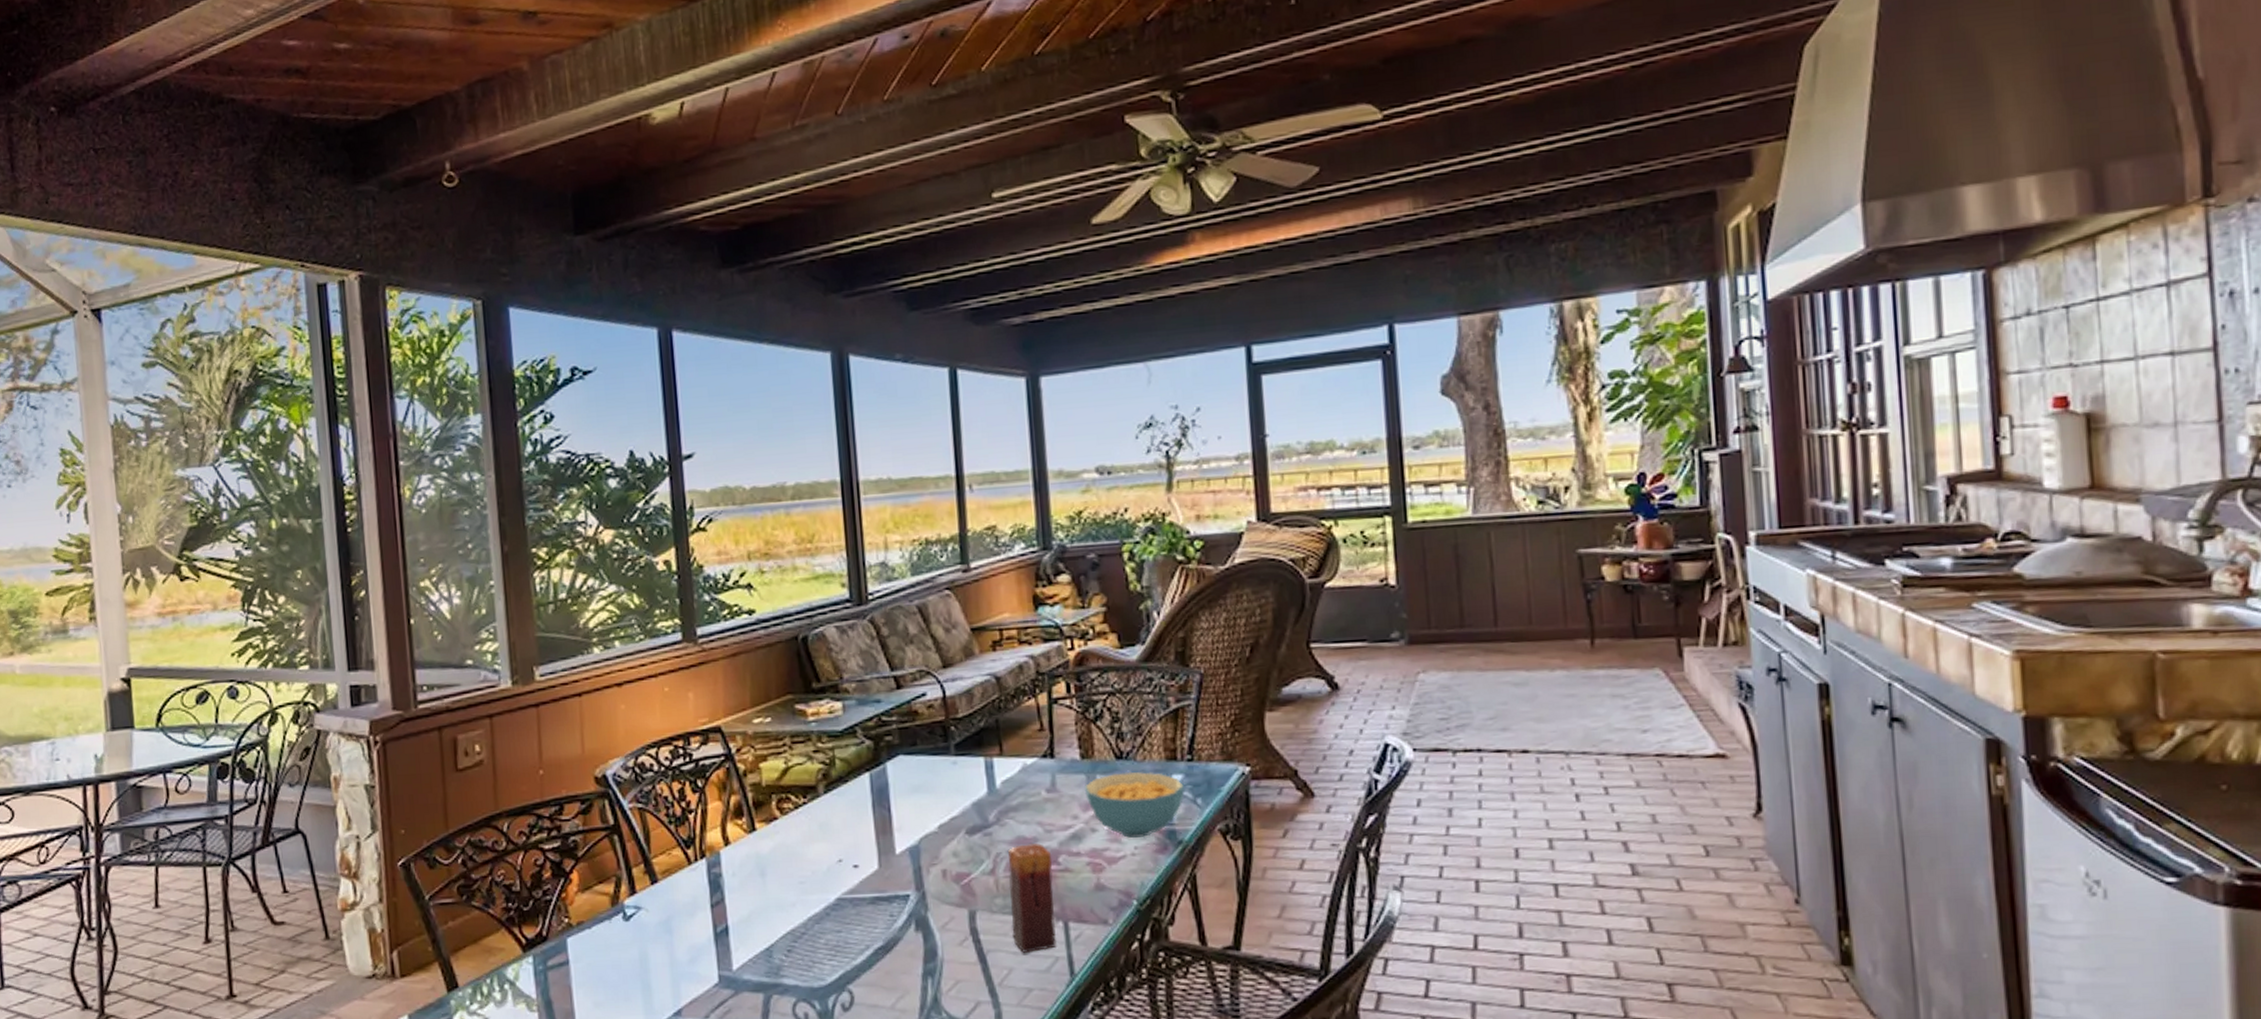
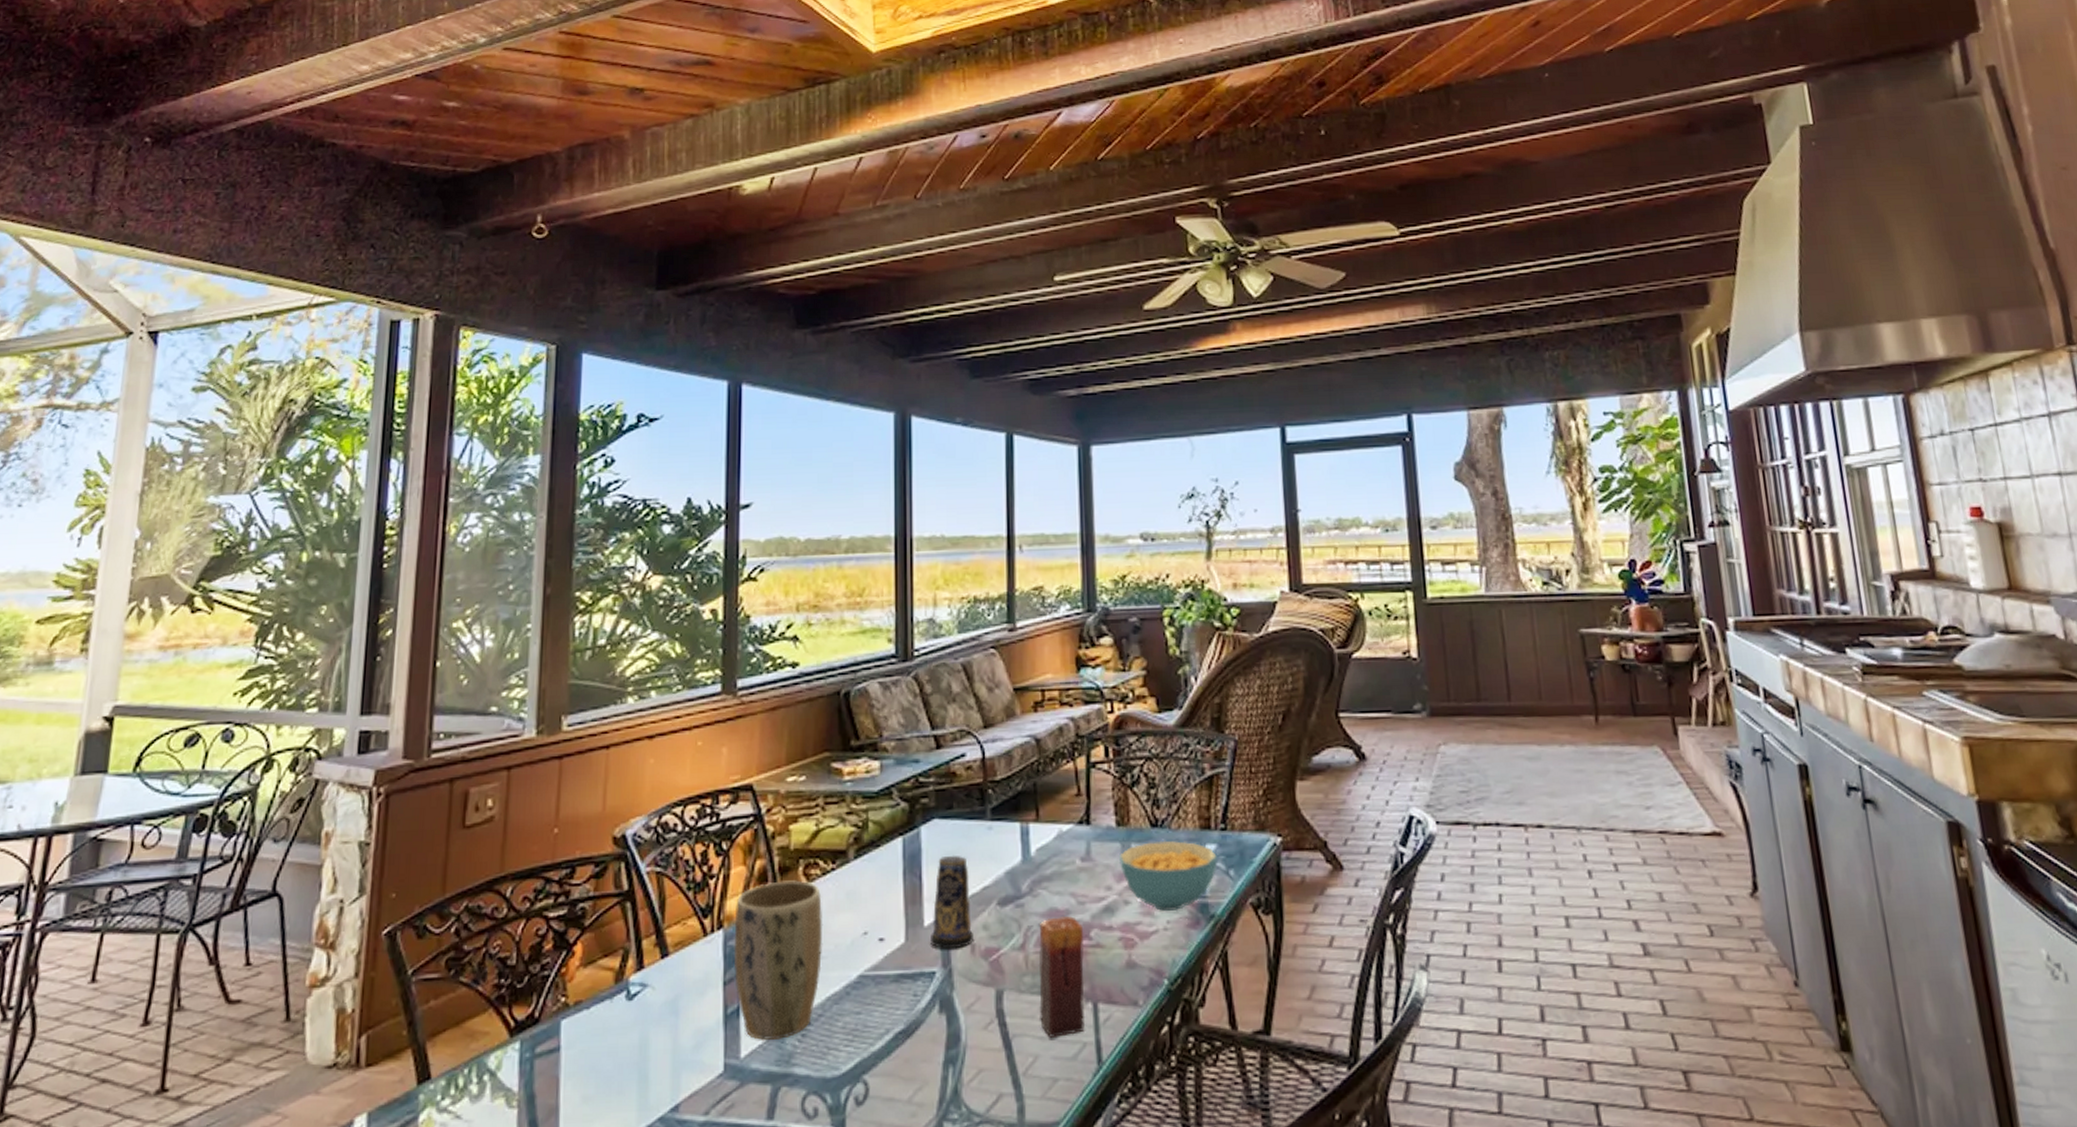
plant pot: none [714,813,801,956] -> present [733,880,823,1041]
candle: none [903,788,944,875] -> present [931,855,973,950]

